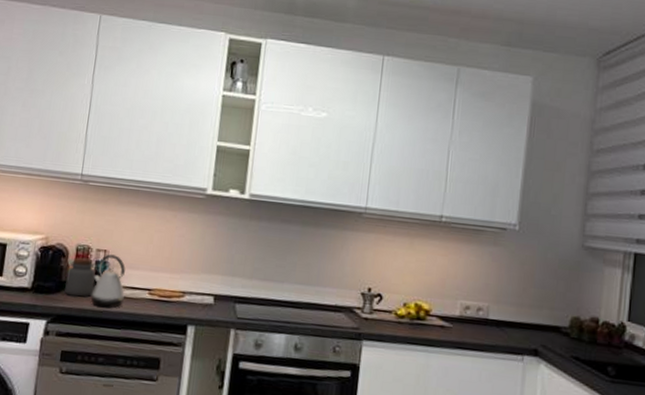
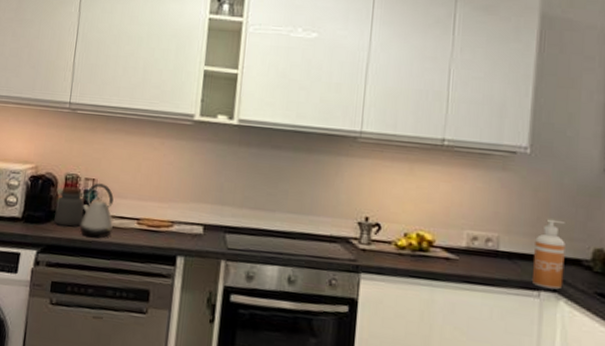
soap dispenser: none [516,290,547,354] -> present [531,219,566,290]

